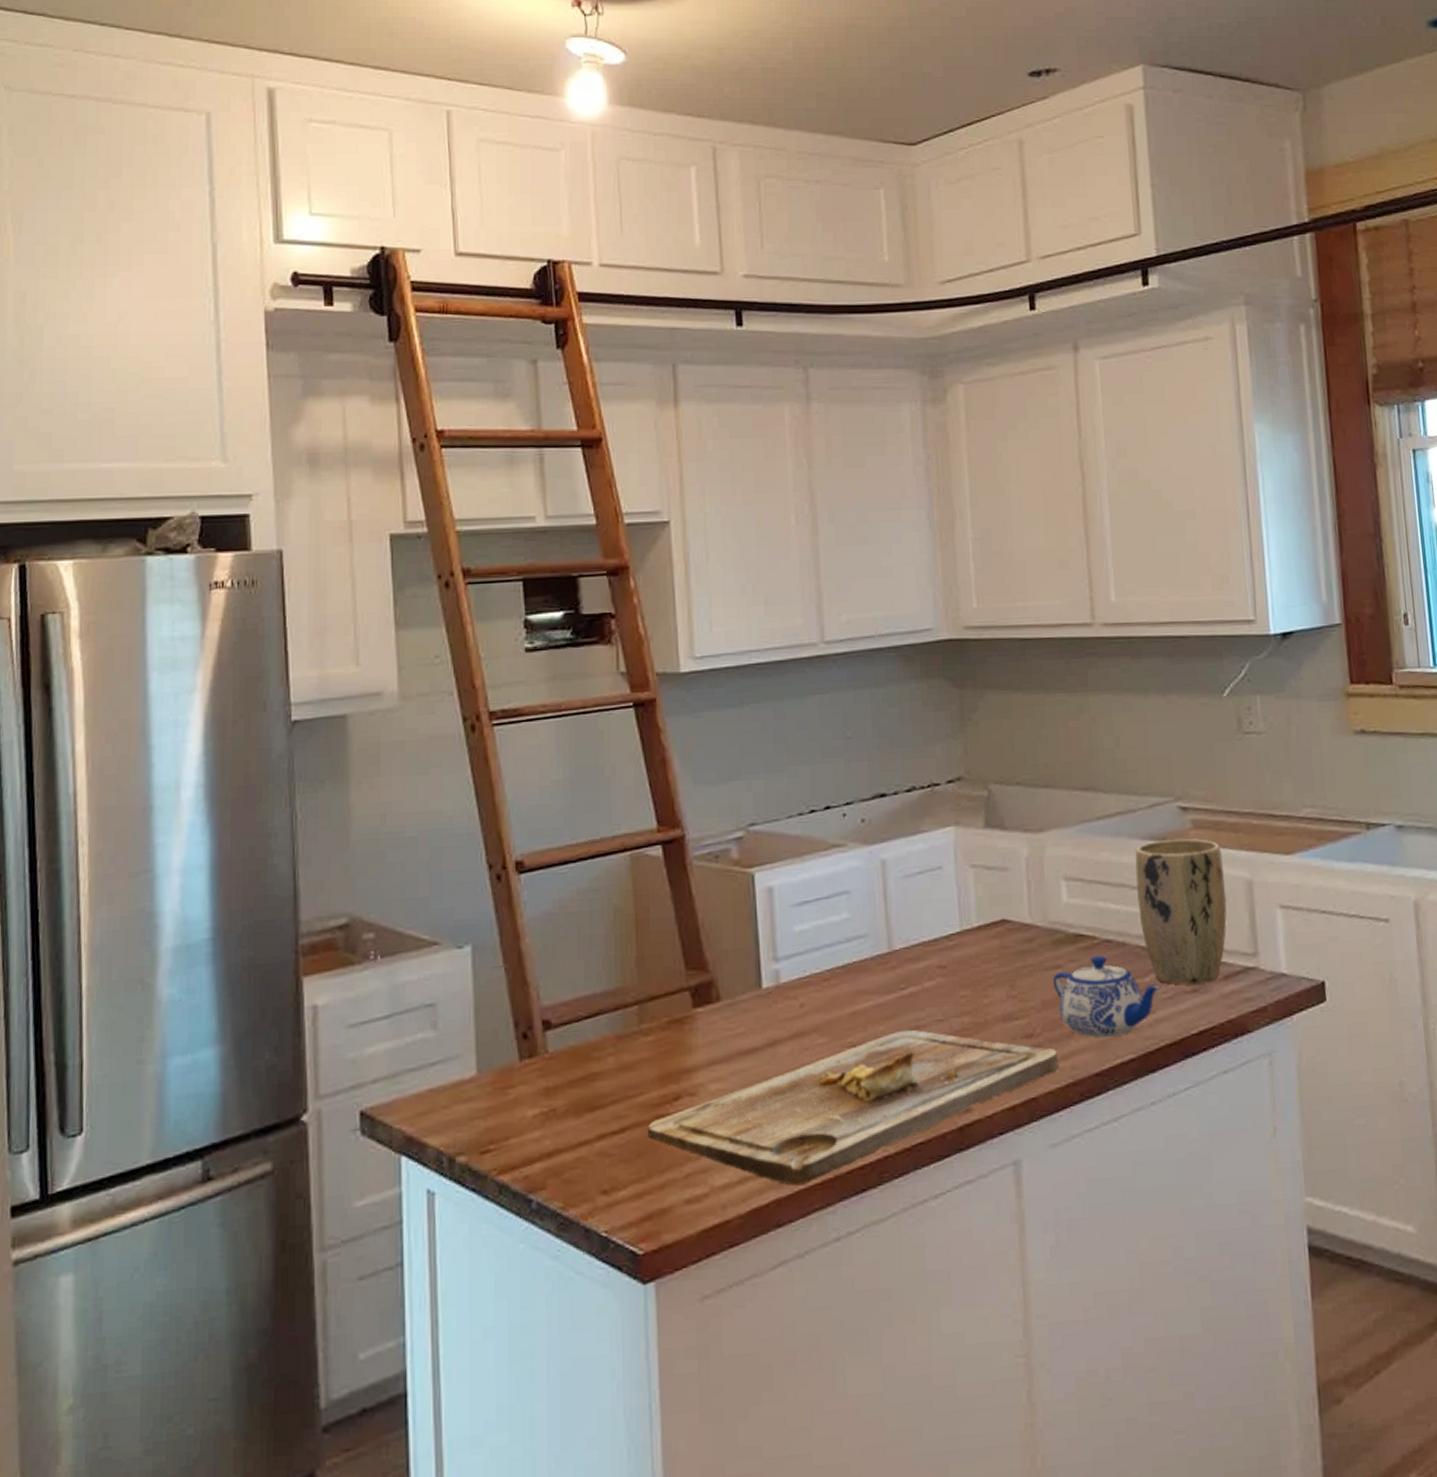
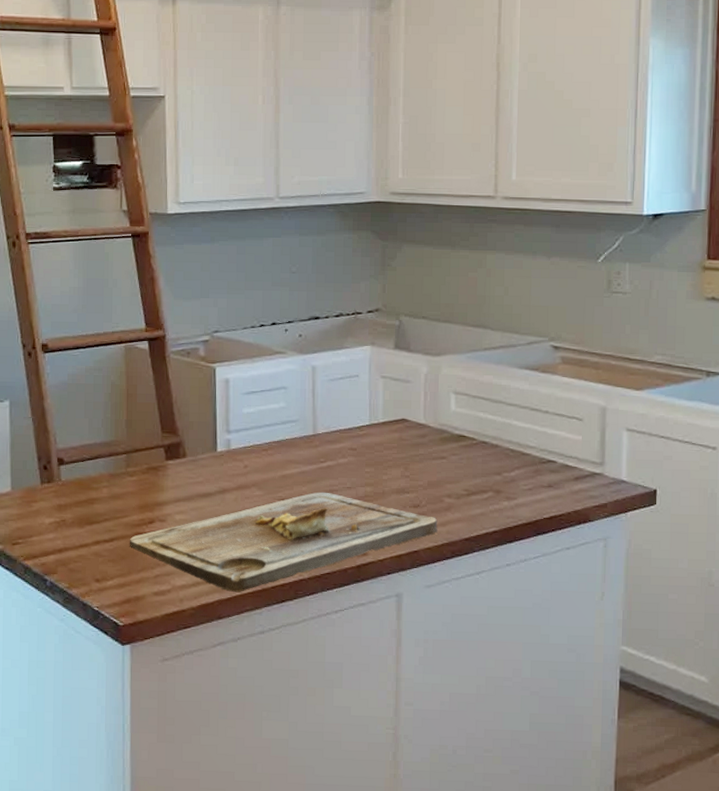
teapot: present [1052,955,1161,1038] -> none [438,453,523,514]
plant pot: present [1135,838,1227,986] -> none [511,370,584,482]

